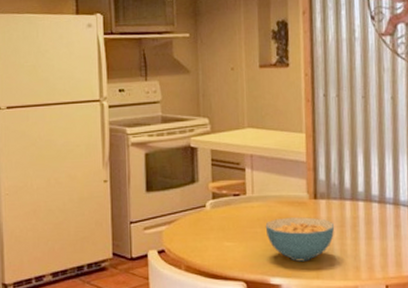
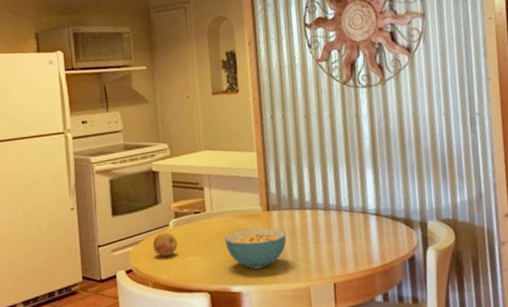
fruit: none [187,214,214,239] -> present [152,232,178,257]

